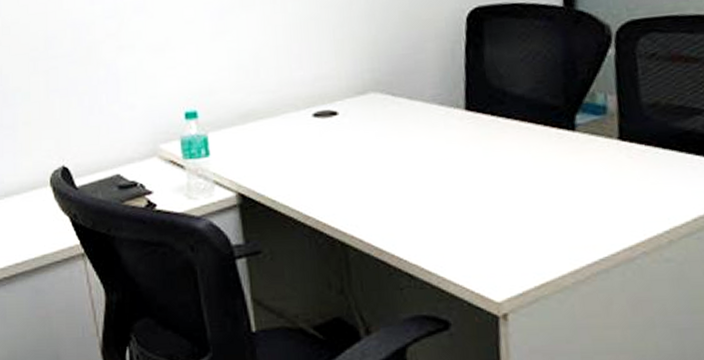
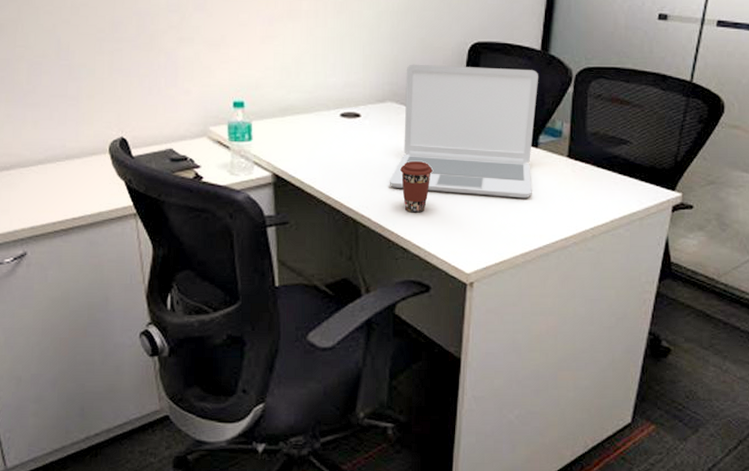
laptop: none [381,32,575,199] -> present [389,64,539,199]
coffee cup: none [394,162,437,229] -> present [400,161,433,213]

